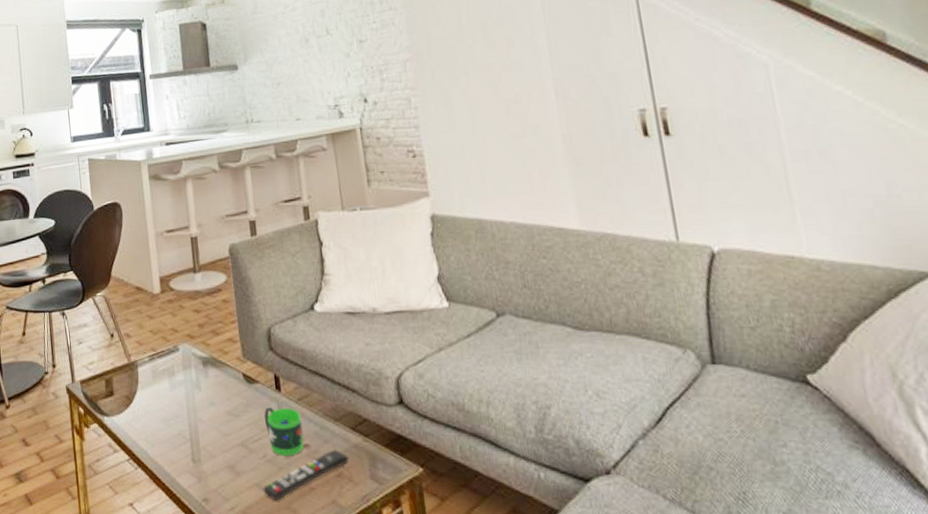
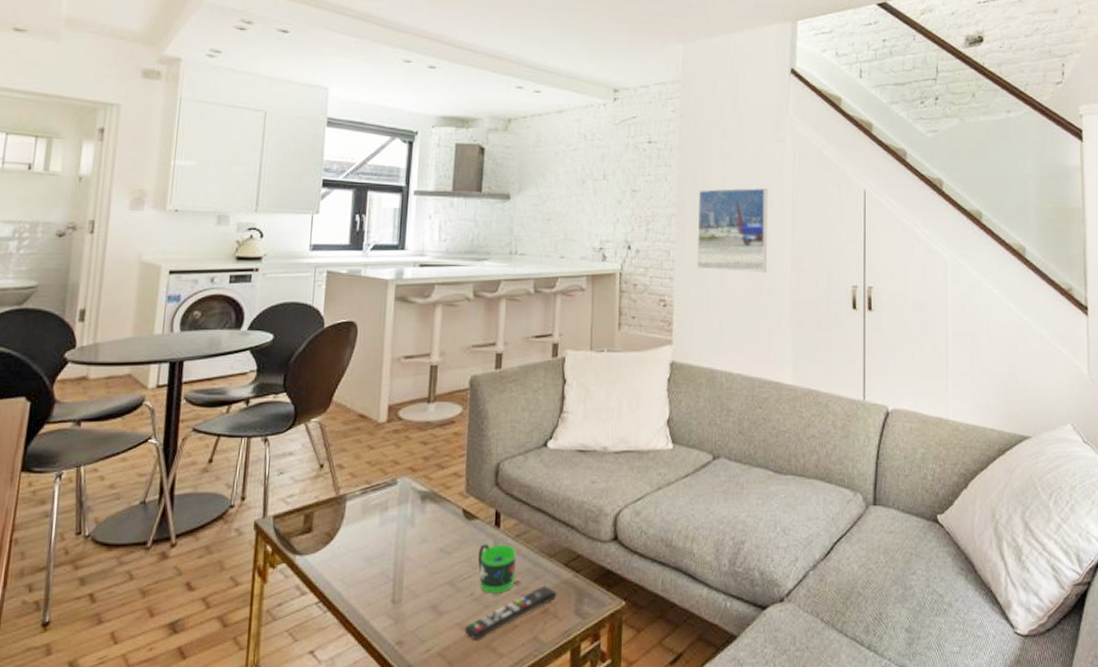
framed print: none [431,15,526,114] -> present [696,188,768,274]

